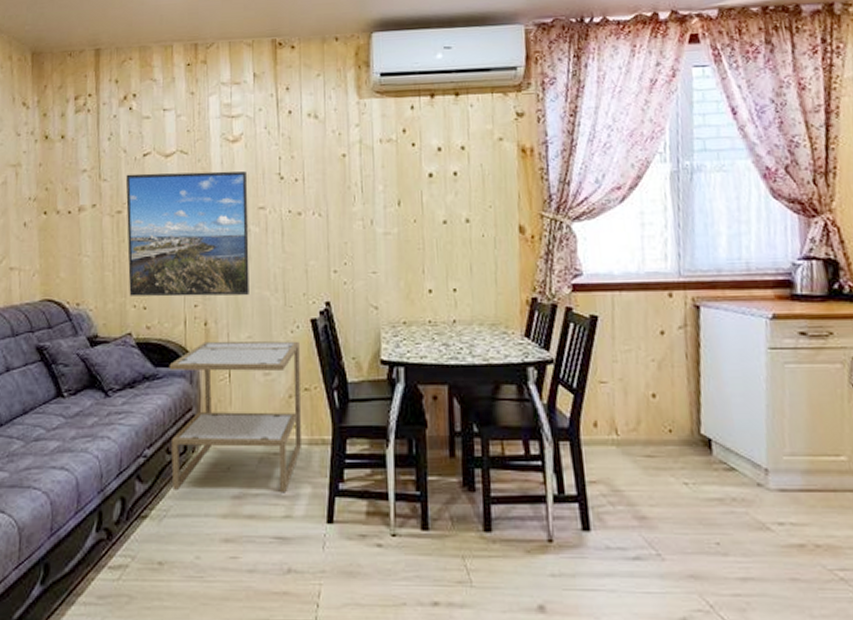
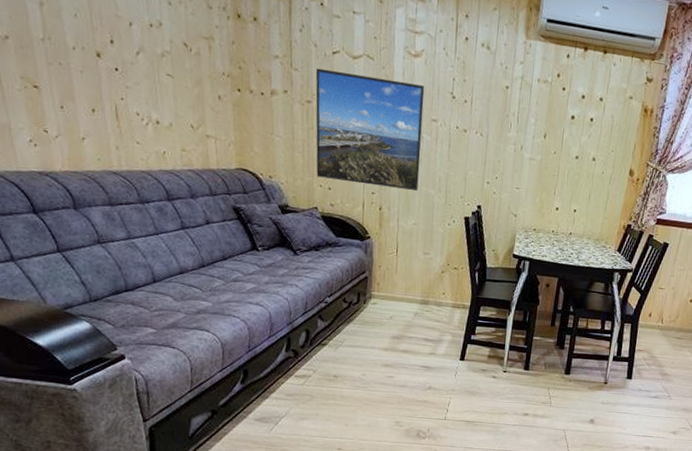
side table: present [169,341,303,493] -> none [347,222,454,338]

